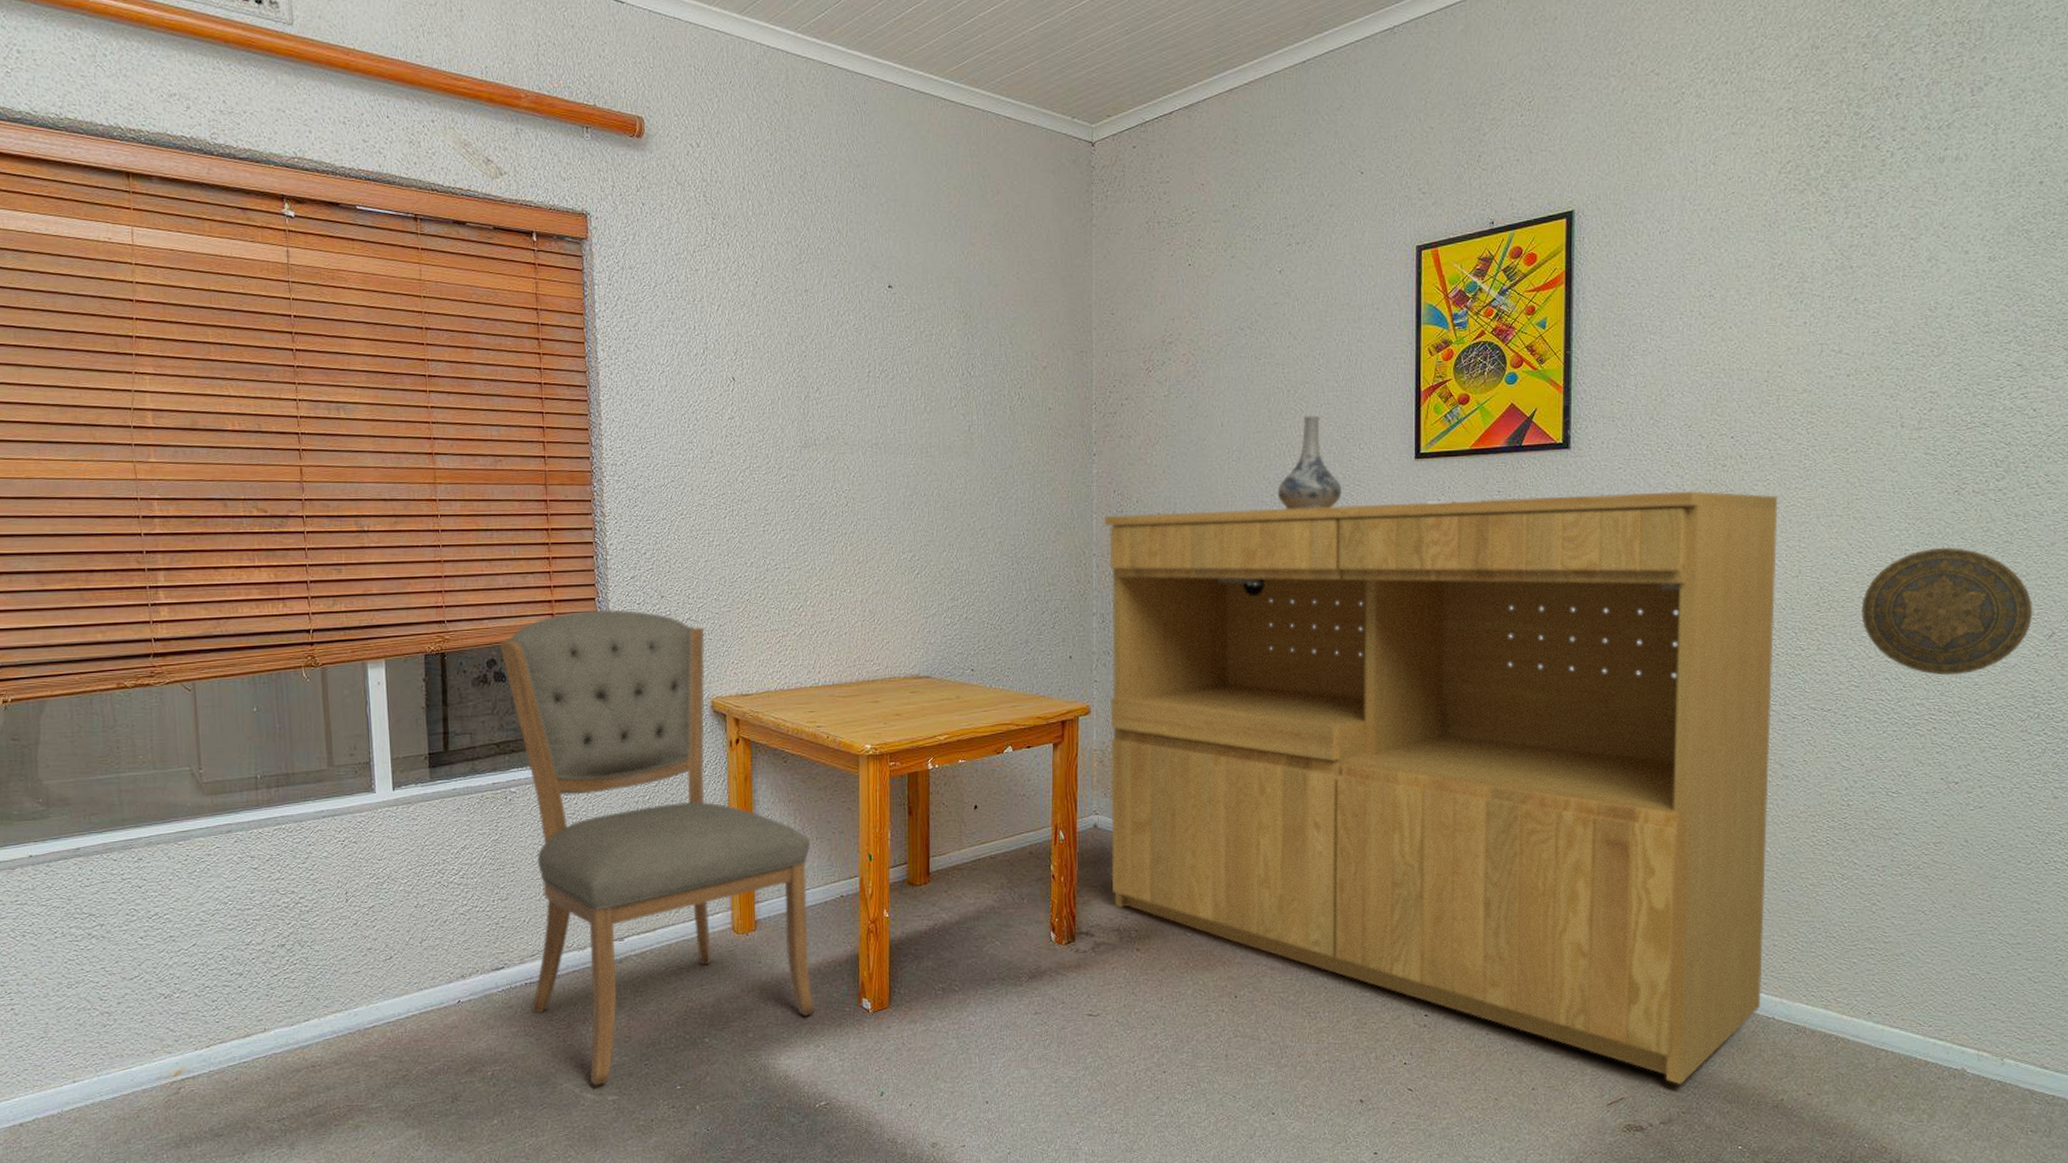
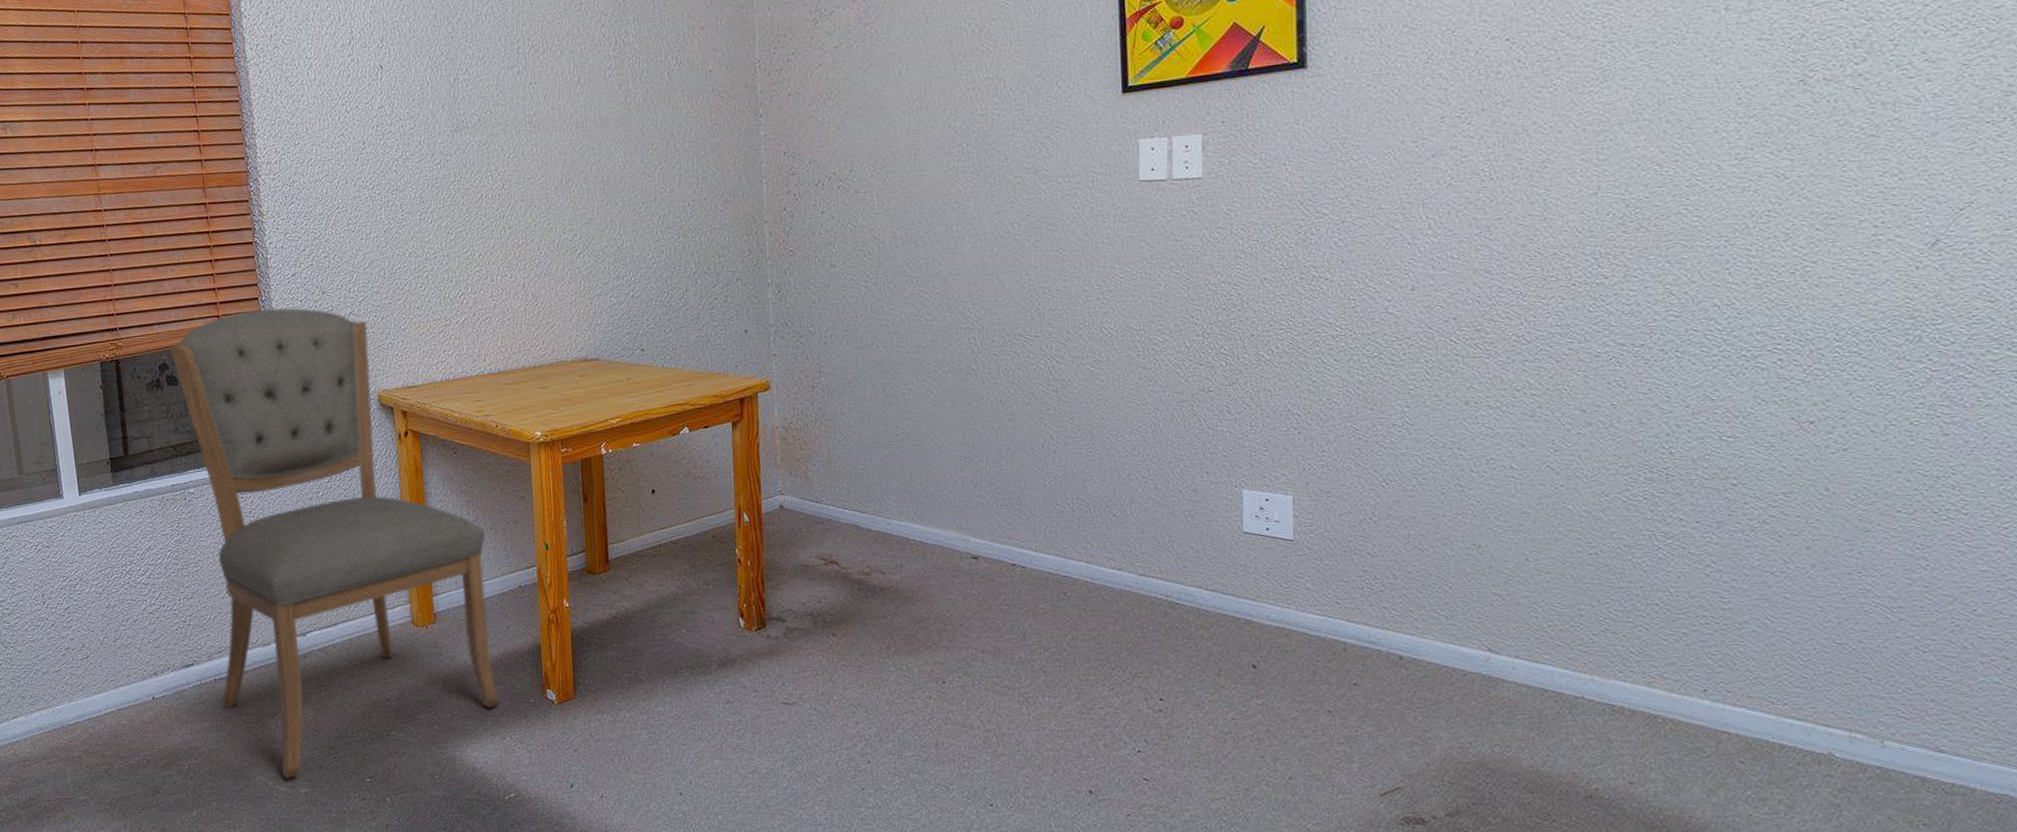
bookcase: present [1103,491,1778,1085] -> none [774,102,1569,773]
decorative vase: present [1277,415,1342,510] -> none [965,54,1039,160]
decorative plate: present [1861,547,2033,676] -> none [1680,147,1910,298]

